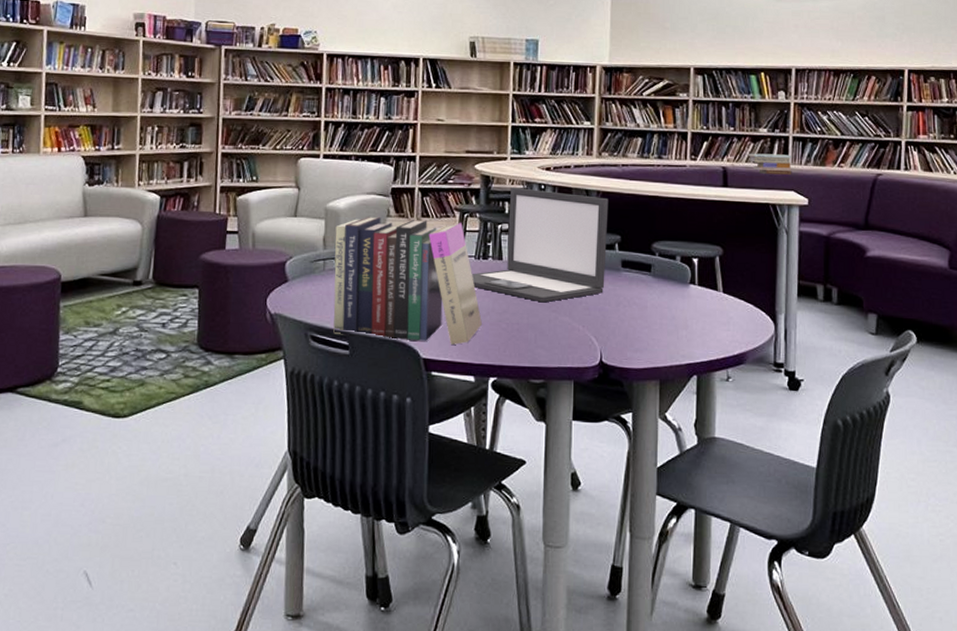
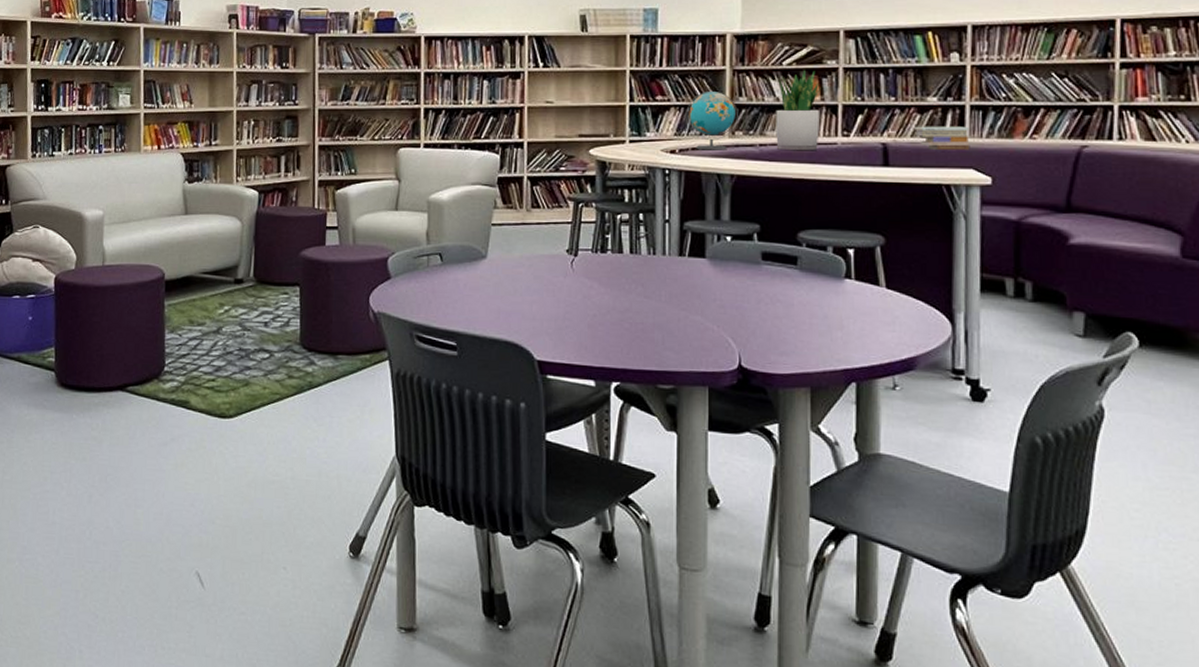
books: present [333,216,482,345] -> none [438,208,602,346]
laptop: present [471,187,609,303] -> none [588,173,745,300]
globe: none [559,116,606,169] -> present [685,92,740,150]
planter: none [636,101,673,172] -> present [775,70,820,151]

